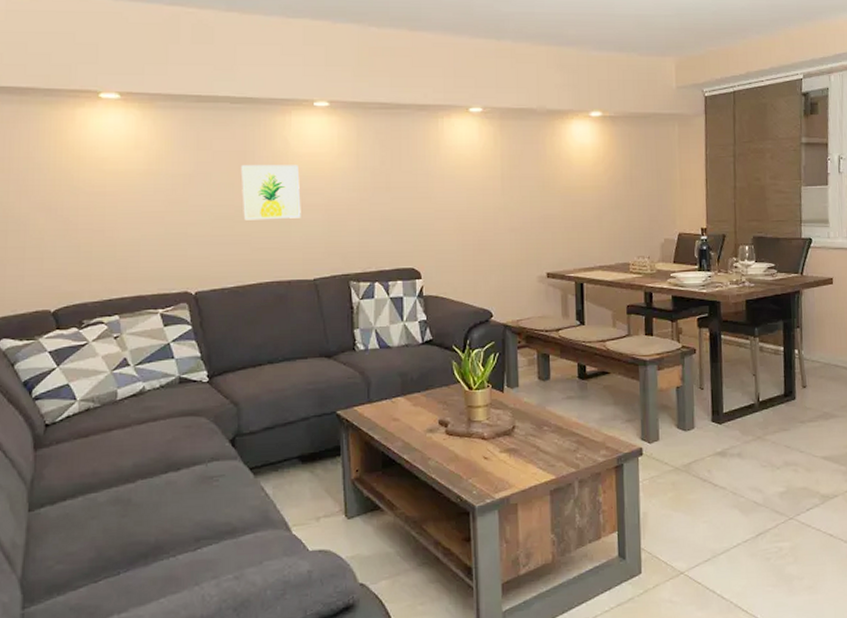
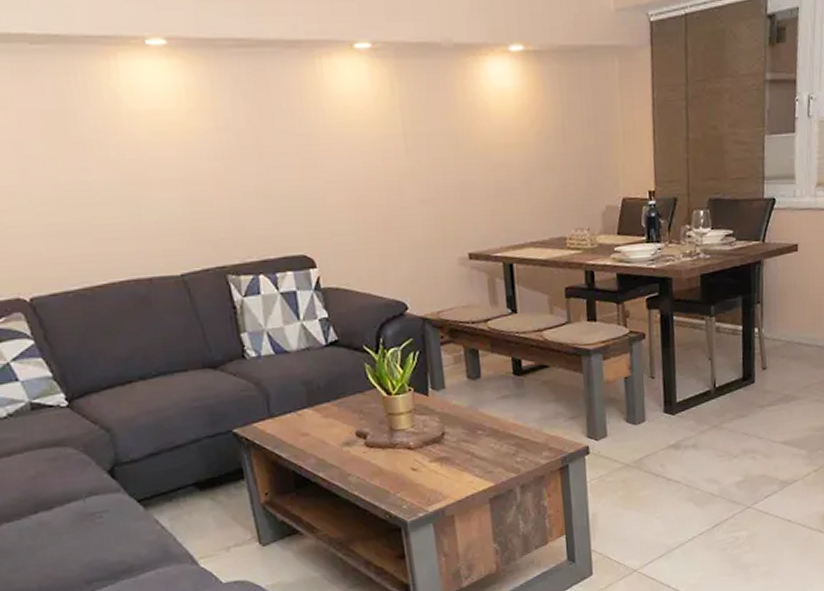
wall art: present [240,165,301,220] -> none [59,127,152,204]

